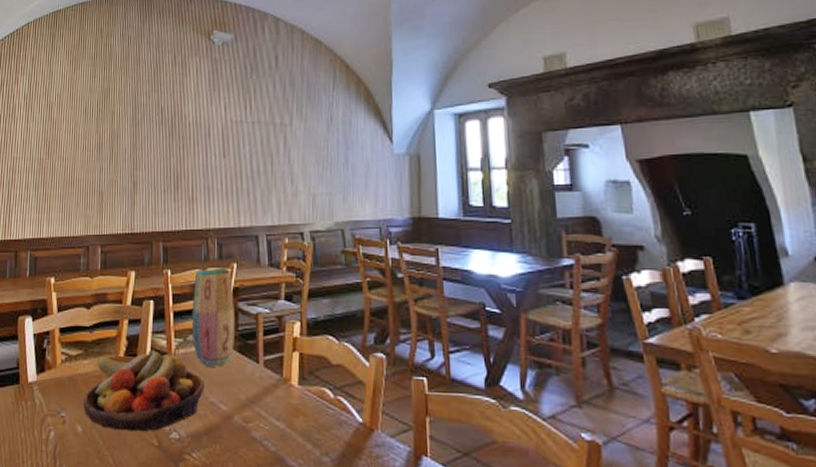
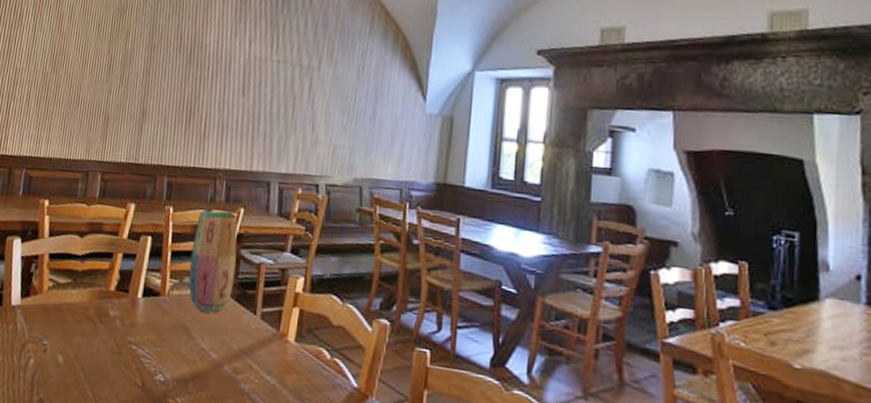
fruit bowl: present [83,350,205,432] -> none [67,287,197,370]

